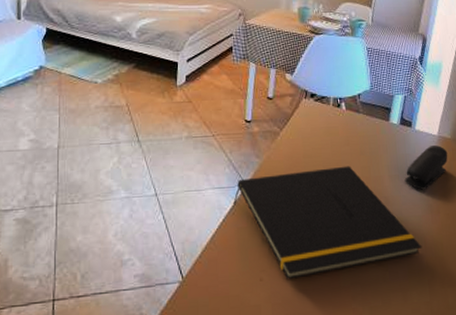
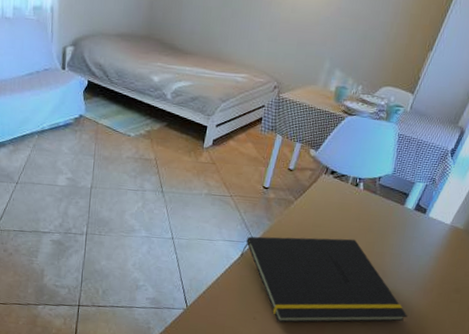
stapler: present [404,145,448,190] -> none [405,233,456,270]

